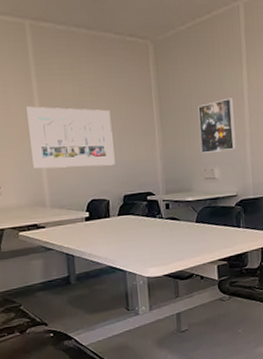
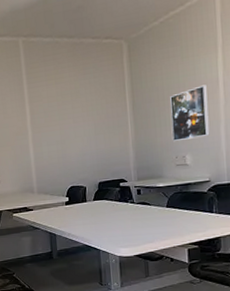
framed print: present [26,106,115,169] -> none [19,107,92,161]

